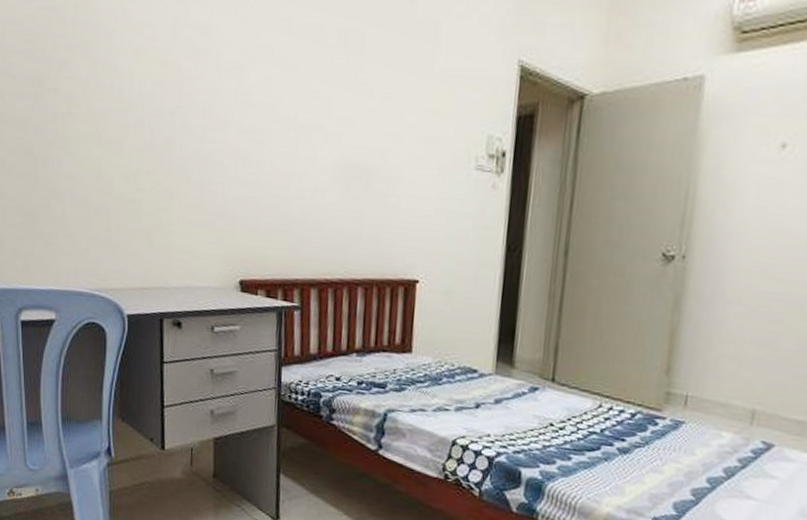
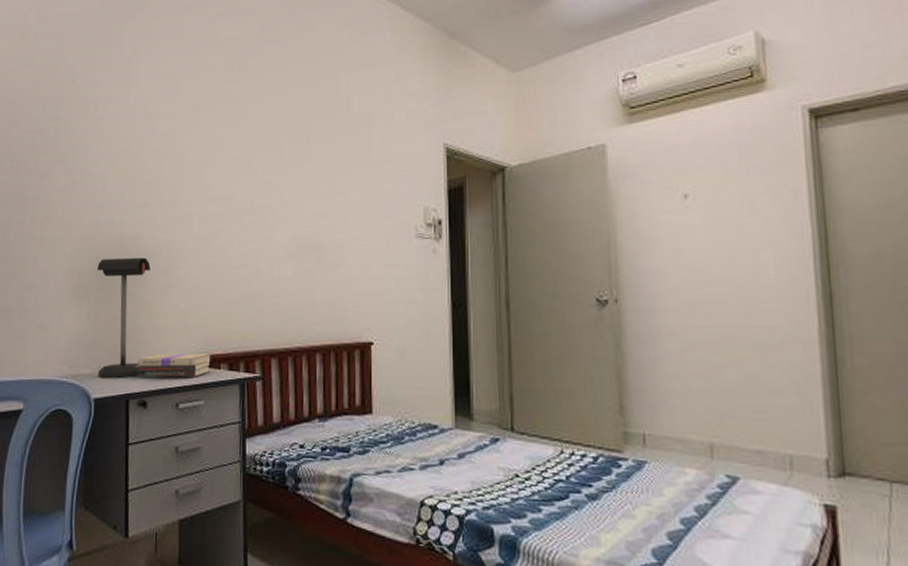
desk lamp: none [127,166,184,297] -> present [97,257,150,379]
books: none [167,274,248,302] -> present [133,353,211,379]

